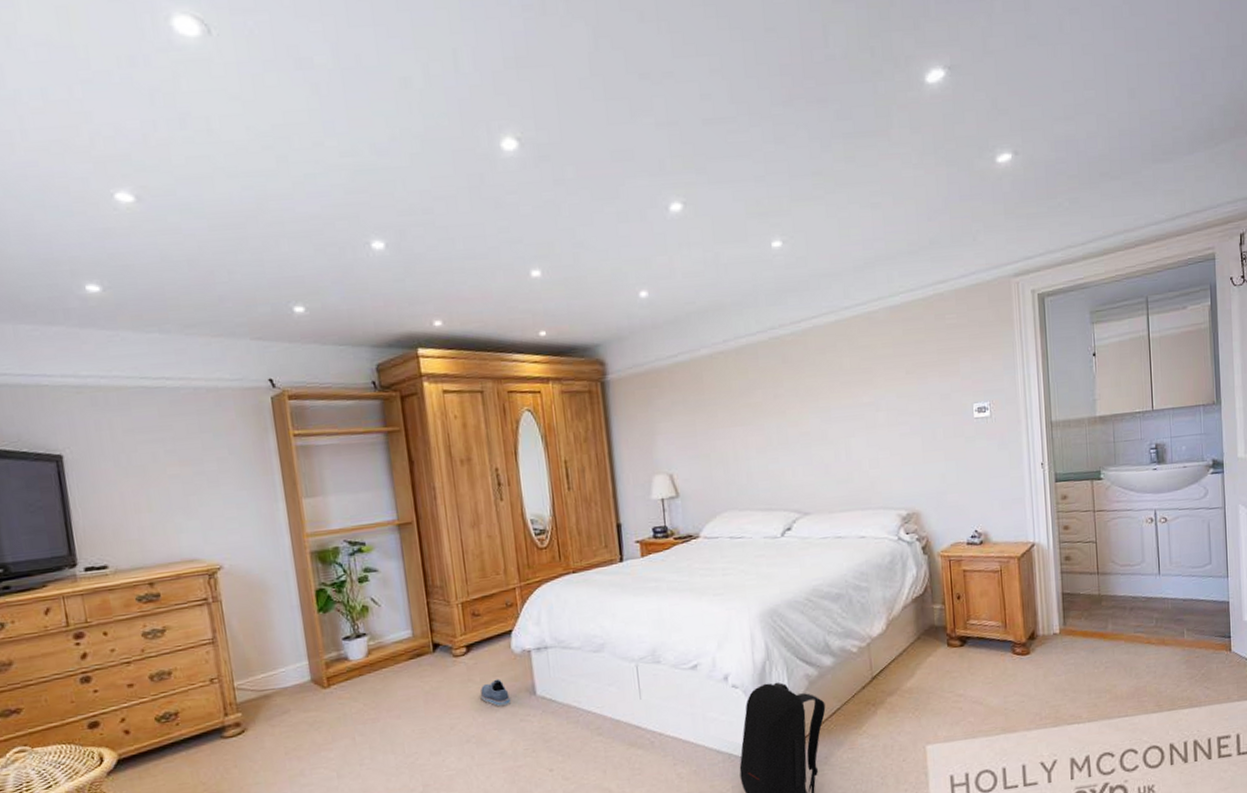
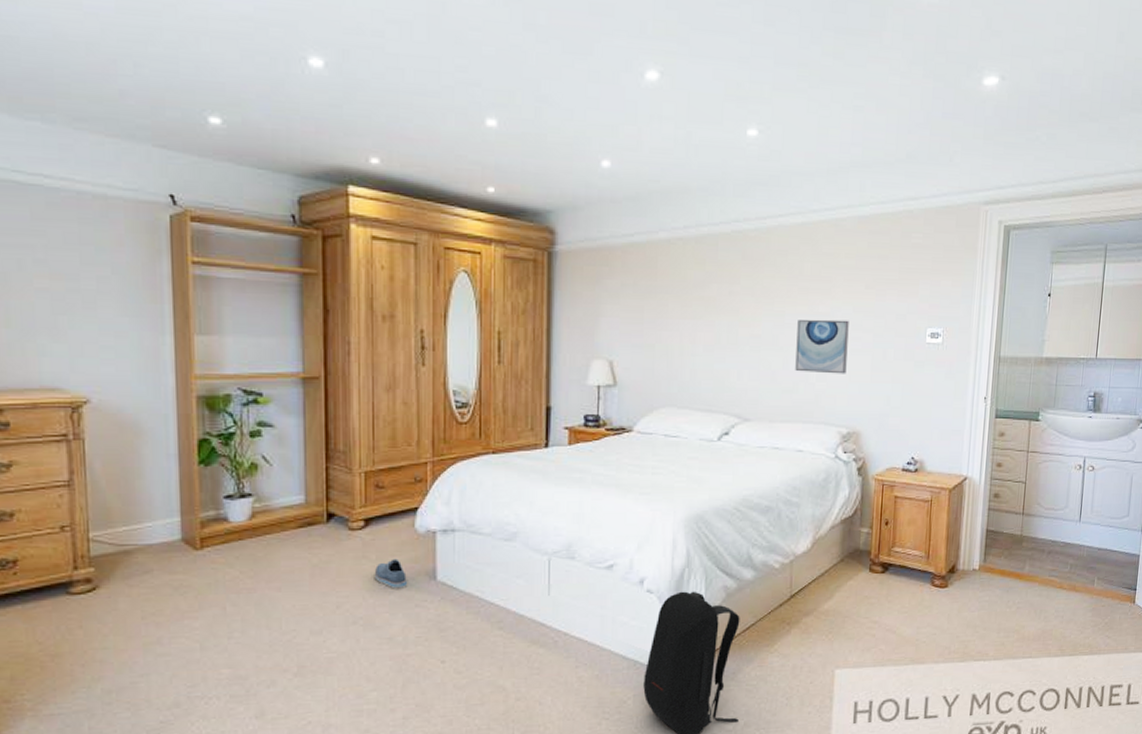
wall art: none [844,406,898,462] -> present [795,319,849,374]

